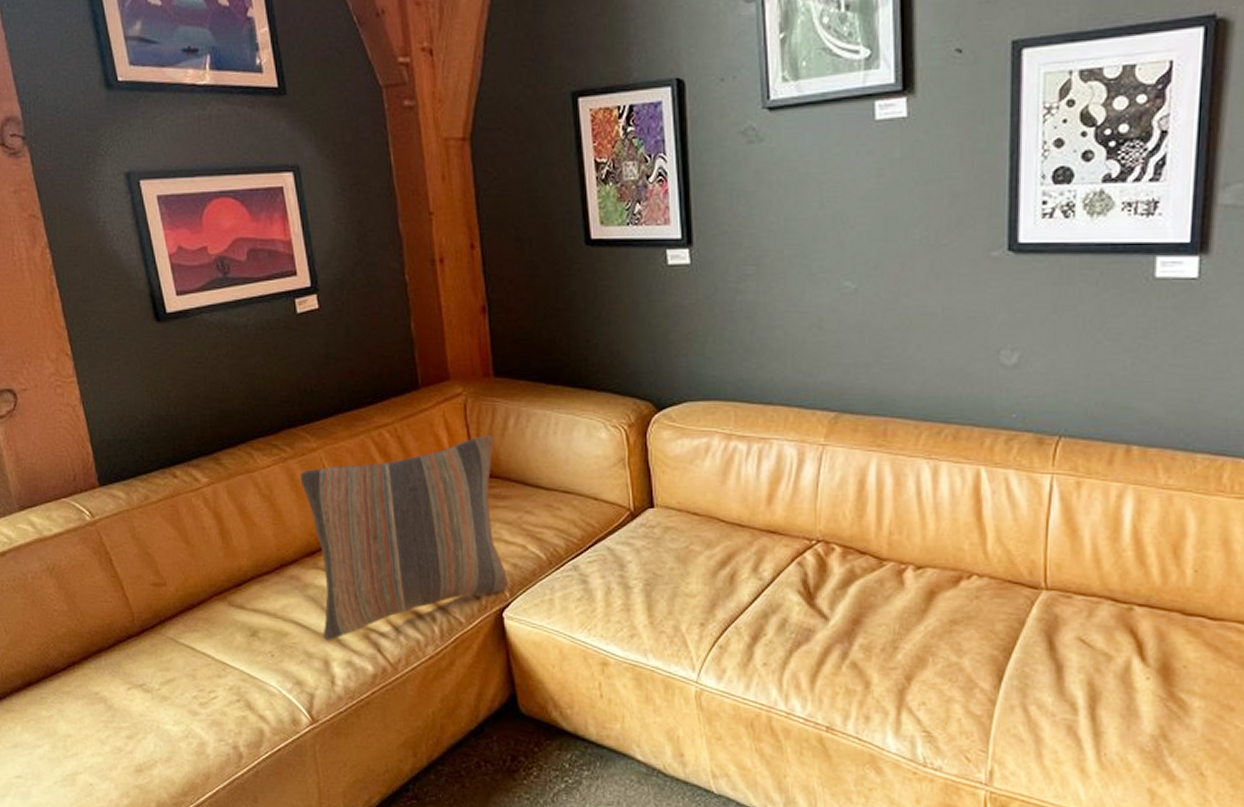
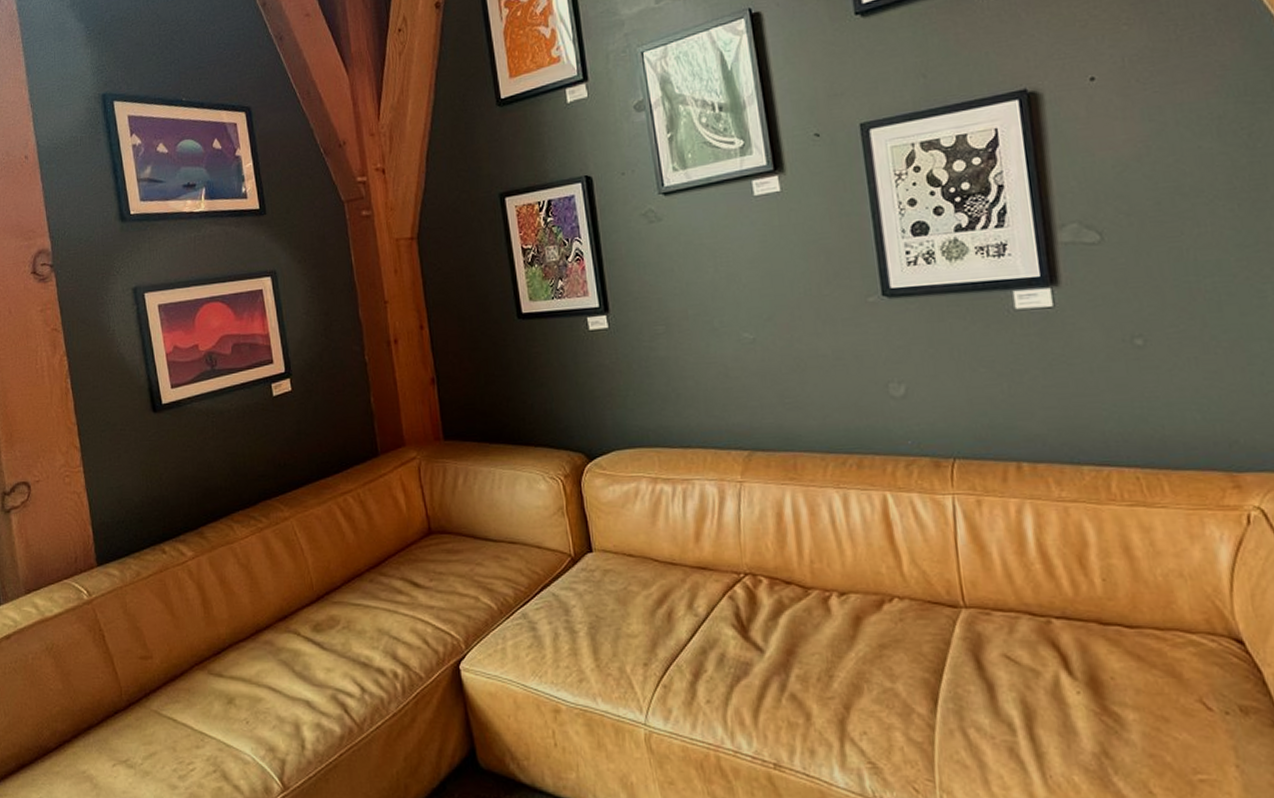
pillow: present [299,434,509,642] -> none [274,493,464,705]

